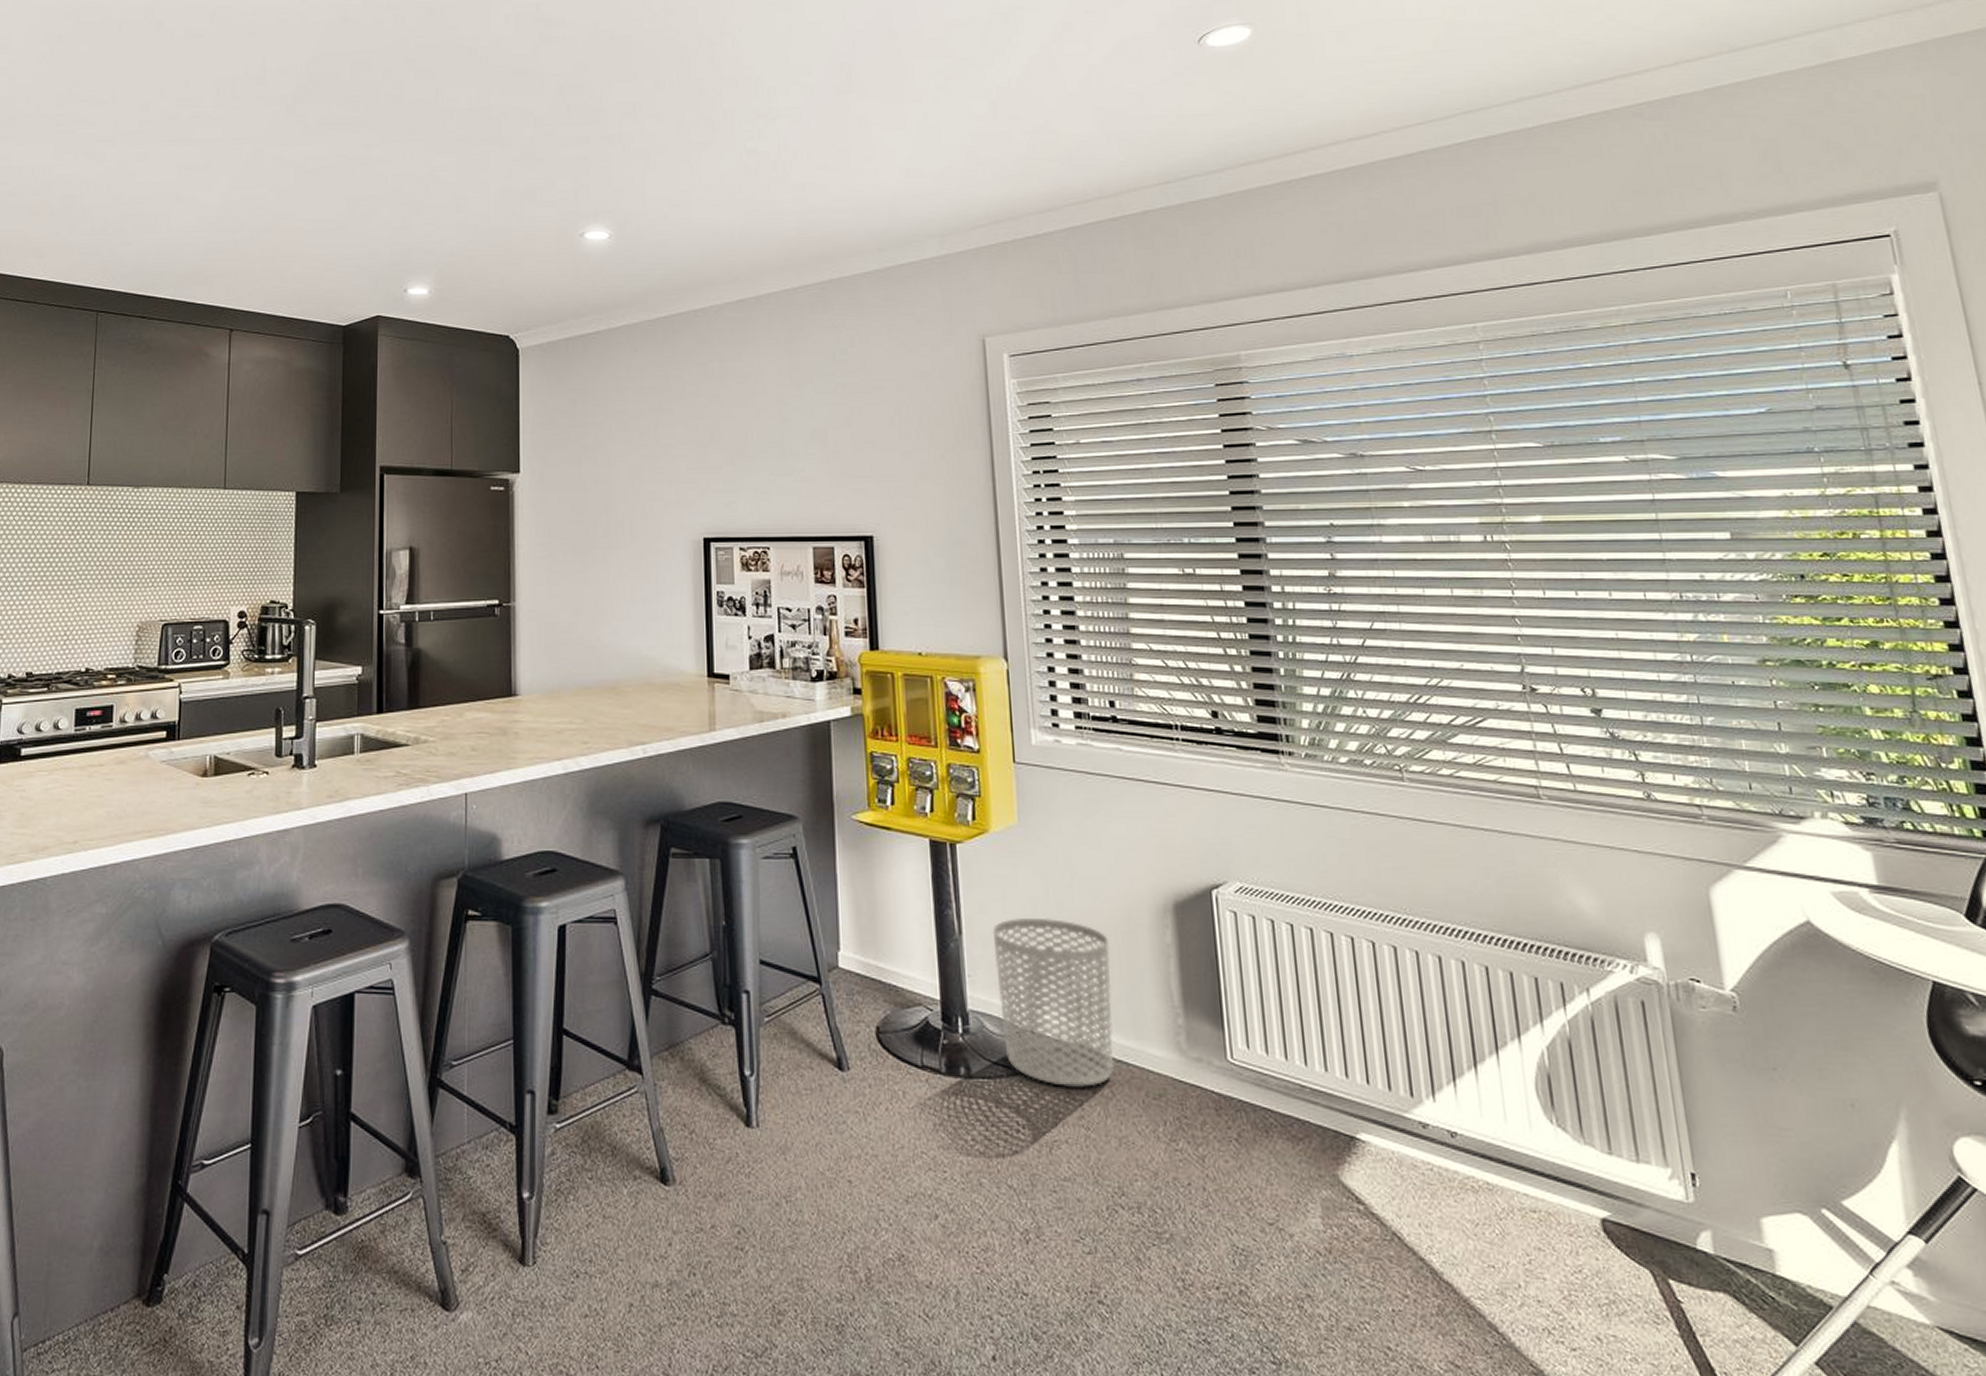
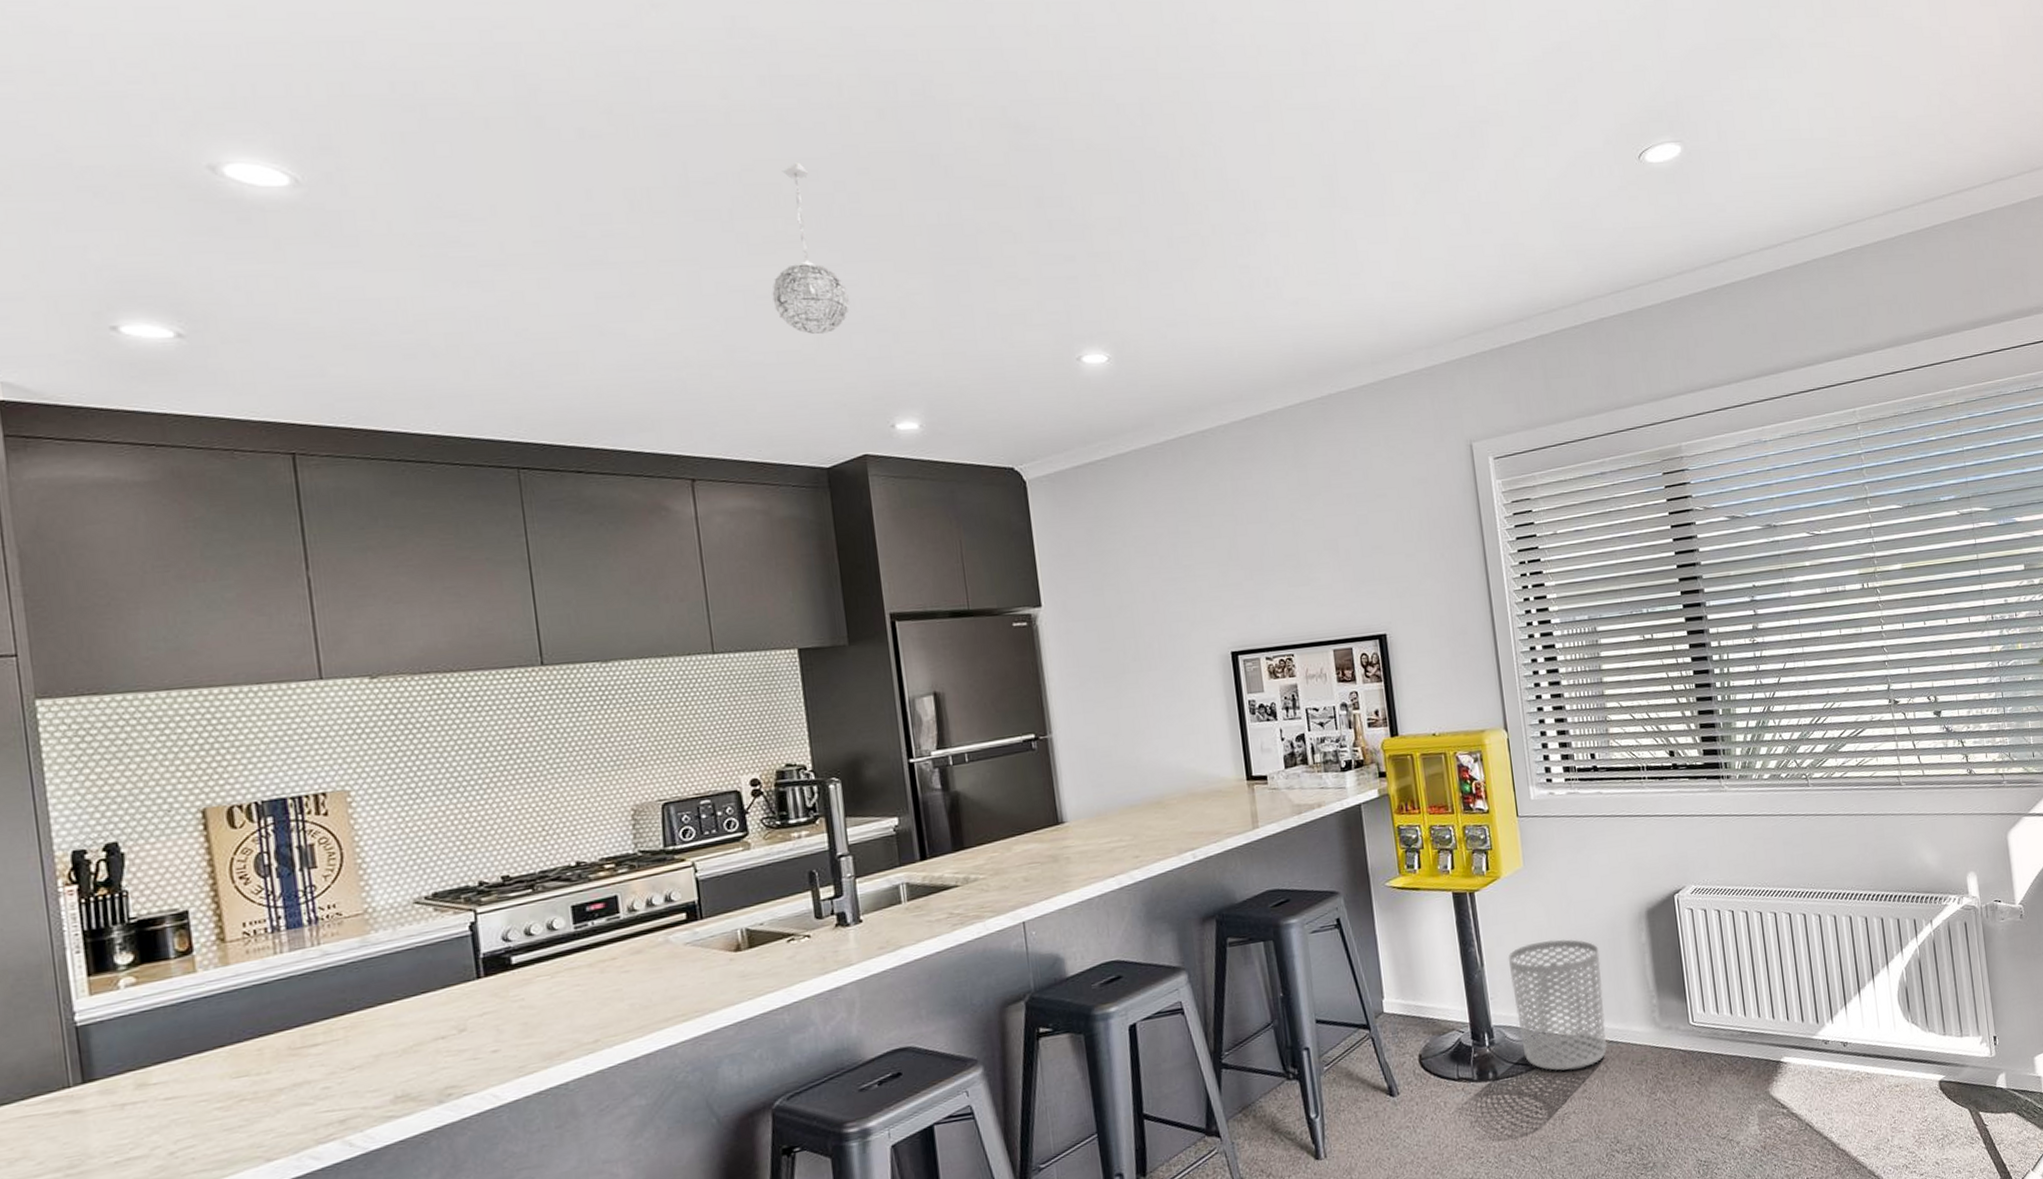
pendant light: none [319,55,383,205] -> present [772,162,851,335]

